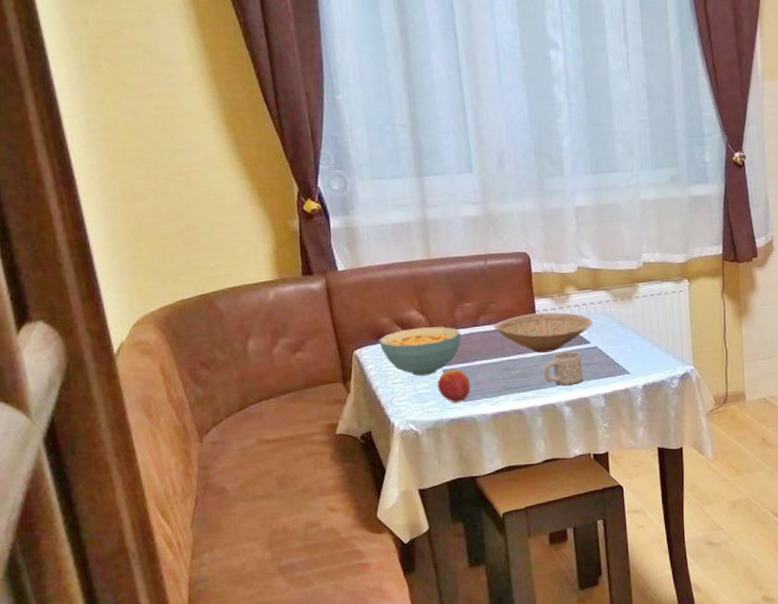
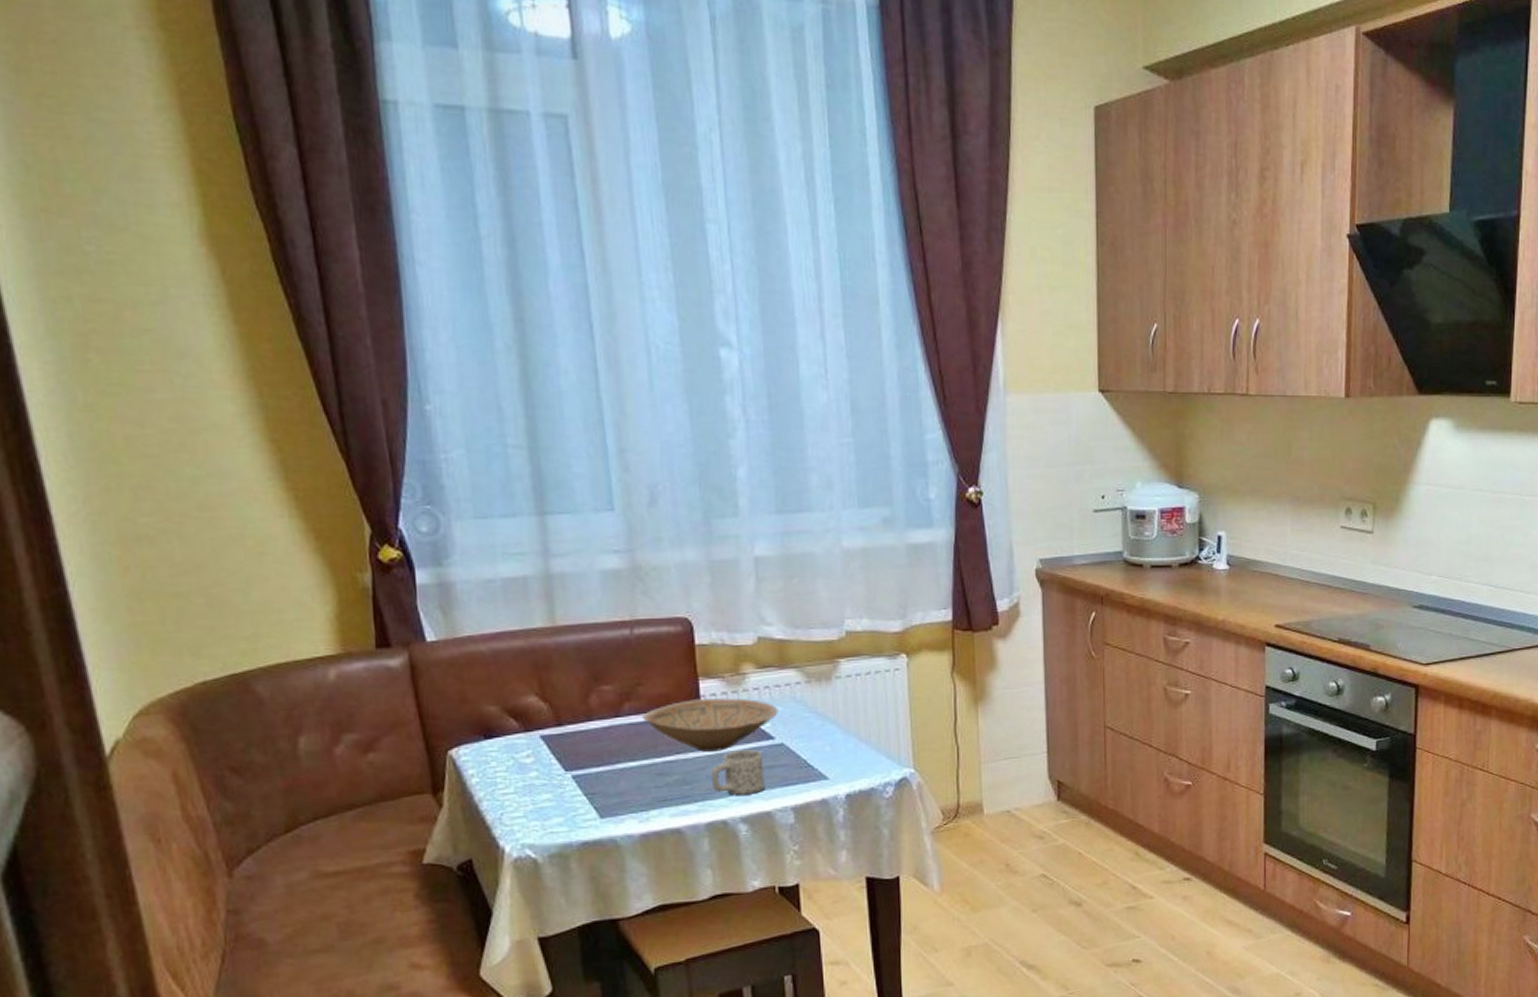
cereal bowl: present [379,327,461,376] -> none [483,717,598,784]
fruit: present [437,369,470,403] -> none [564,775,610,821]

